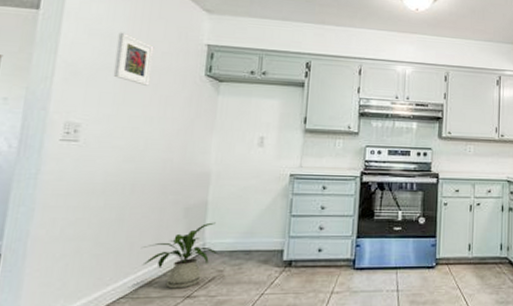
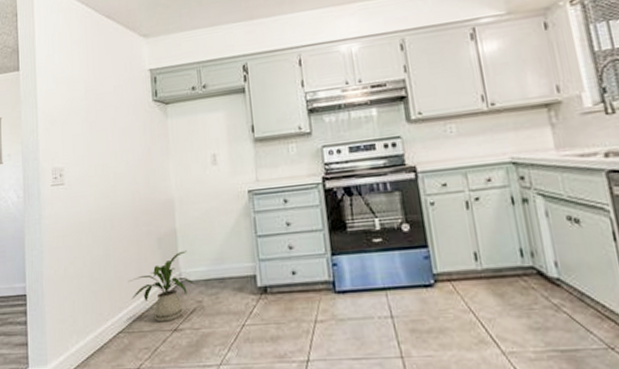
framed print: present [113,32,154,86] -> none [78,75,109,122]

